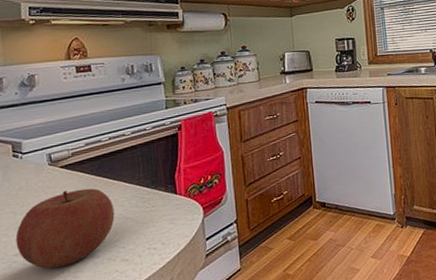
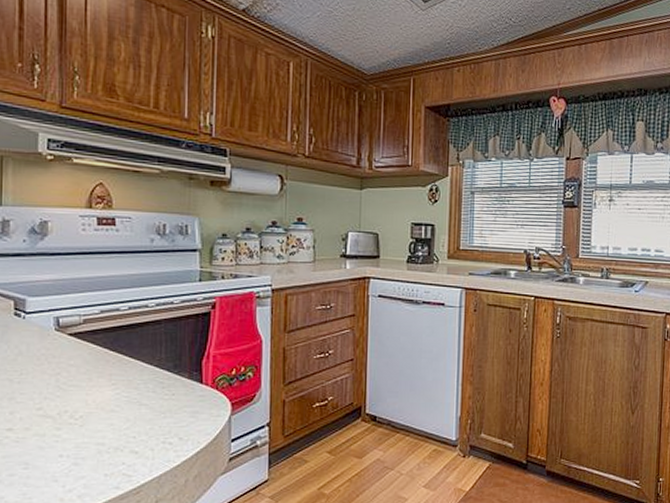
apple: present [15,188,115,269] -> none [9,363,128,451]

